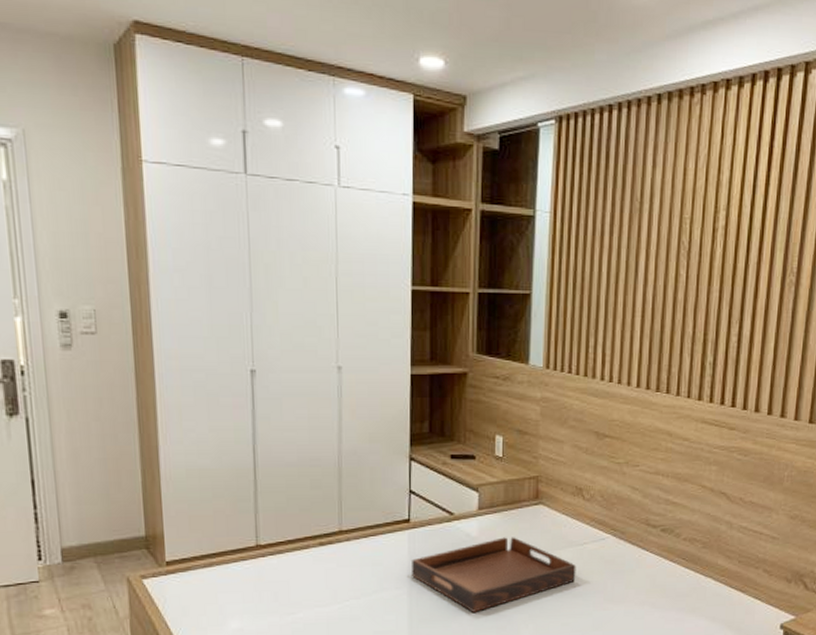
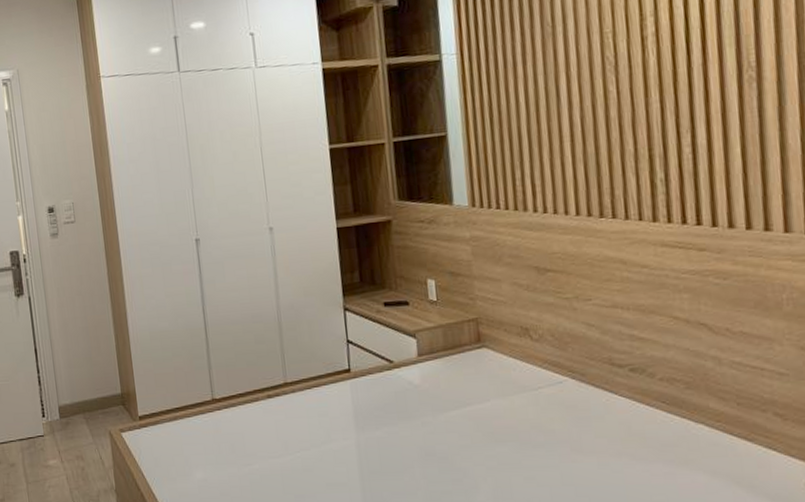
serving tray: present [412,537,576,612] -> none [356,383,534,464]

